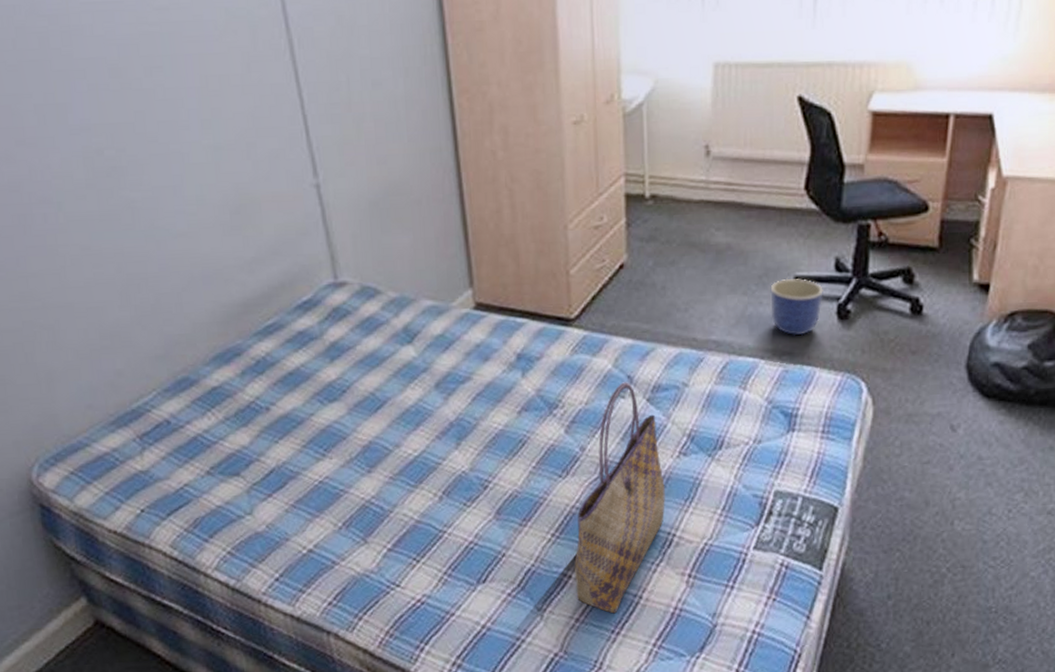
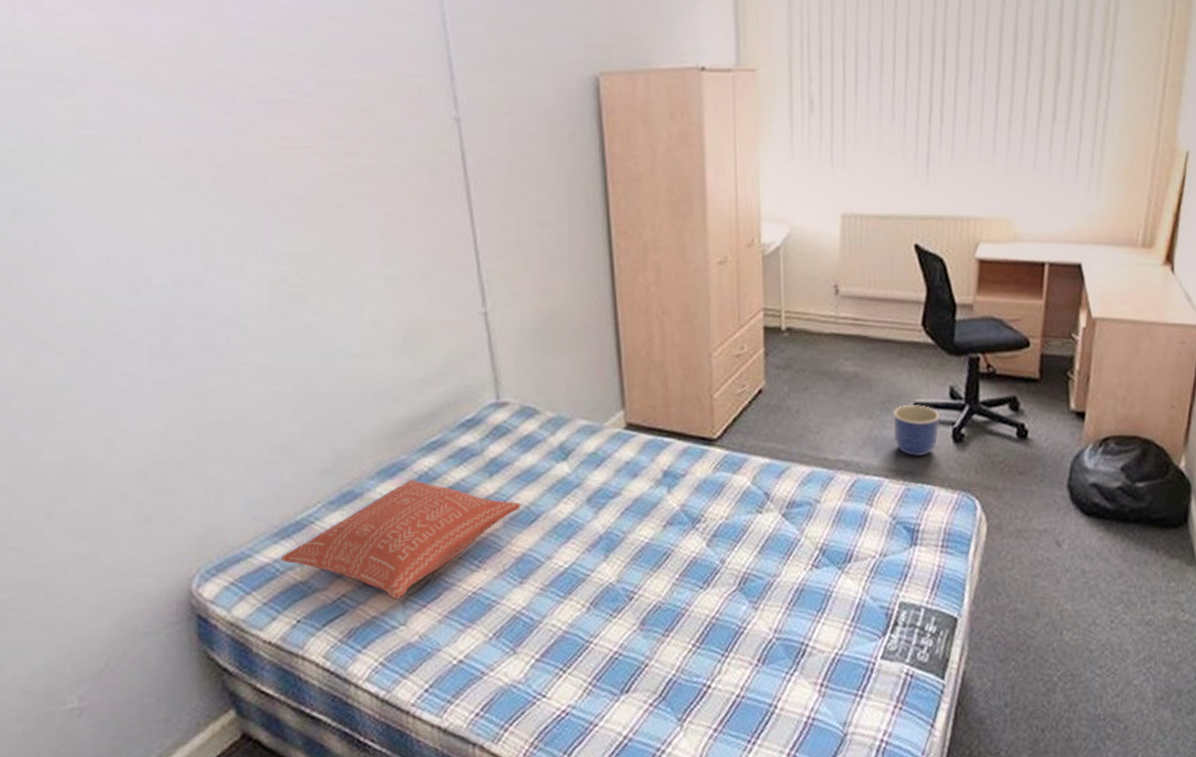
pillow: none [119,365,366,489] -> present [280,479,521,600]
tote bag: present [574,382,665,614] -> none [714,498,799,724]

